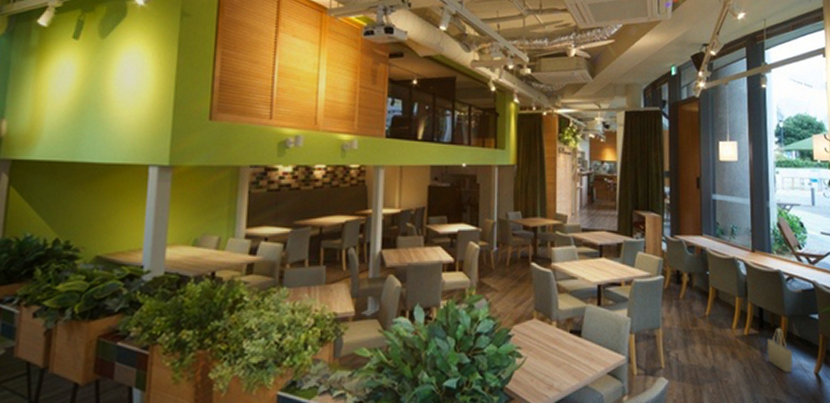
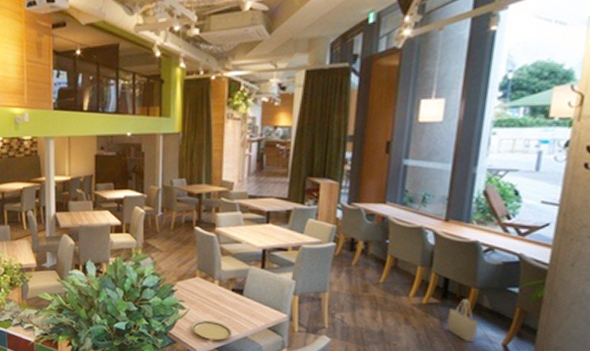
plate: none [530,369,573,393] -> present [191,320,233,341]

